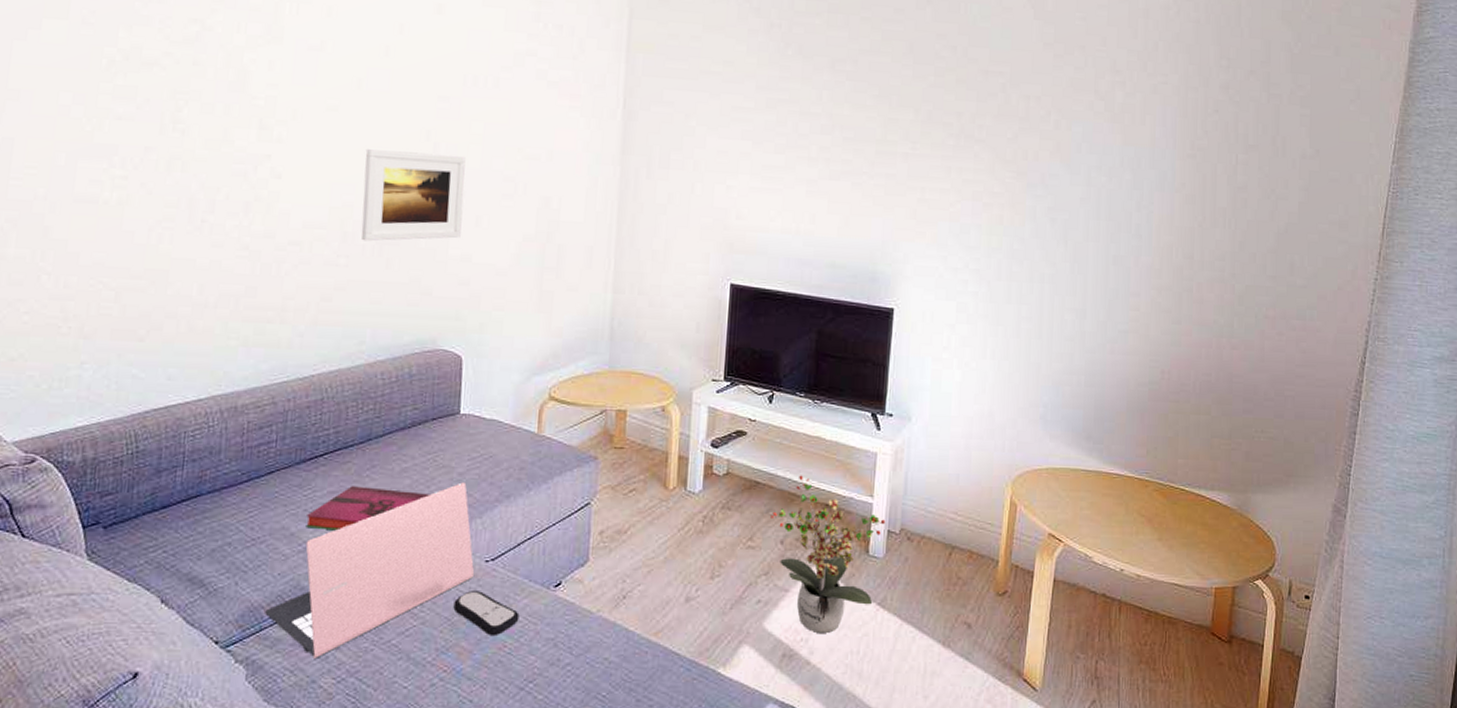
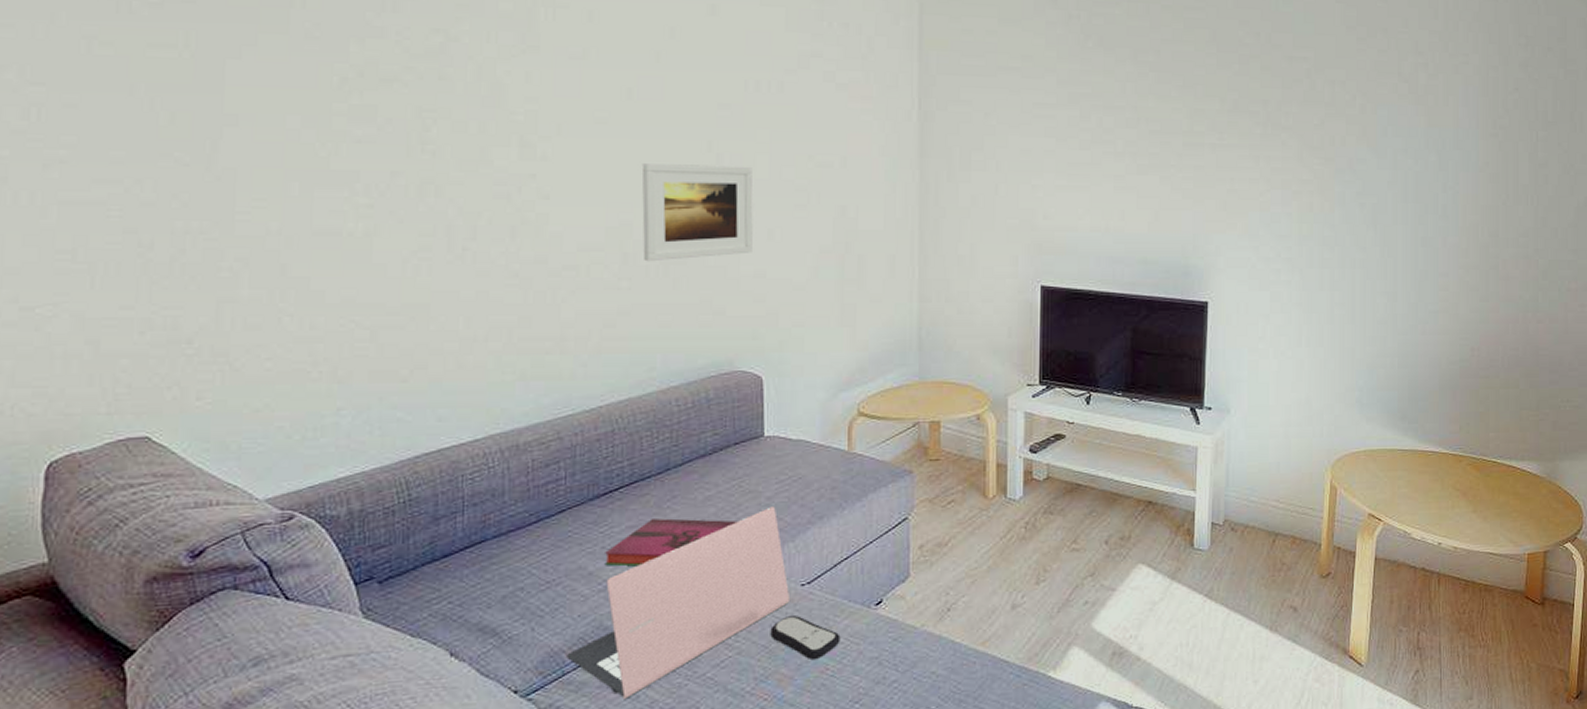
potted plant: present [771,475,886,634] -> none [1094,474,1209,630]

